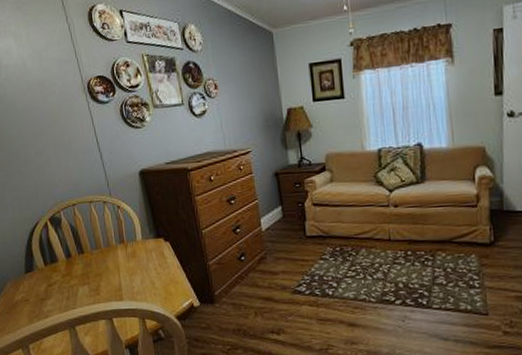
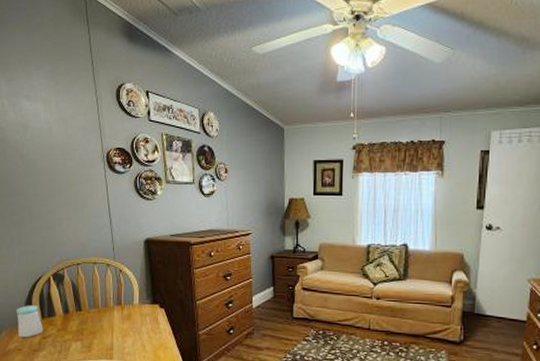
salt shaker: none [17,253,48,288] -> present [16,305,43,338]

